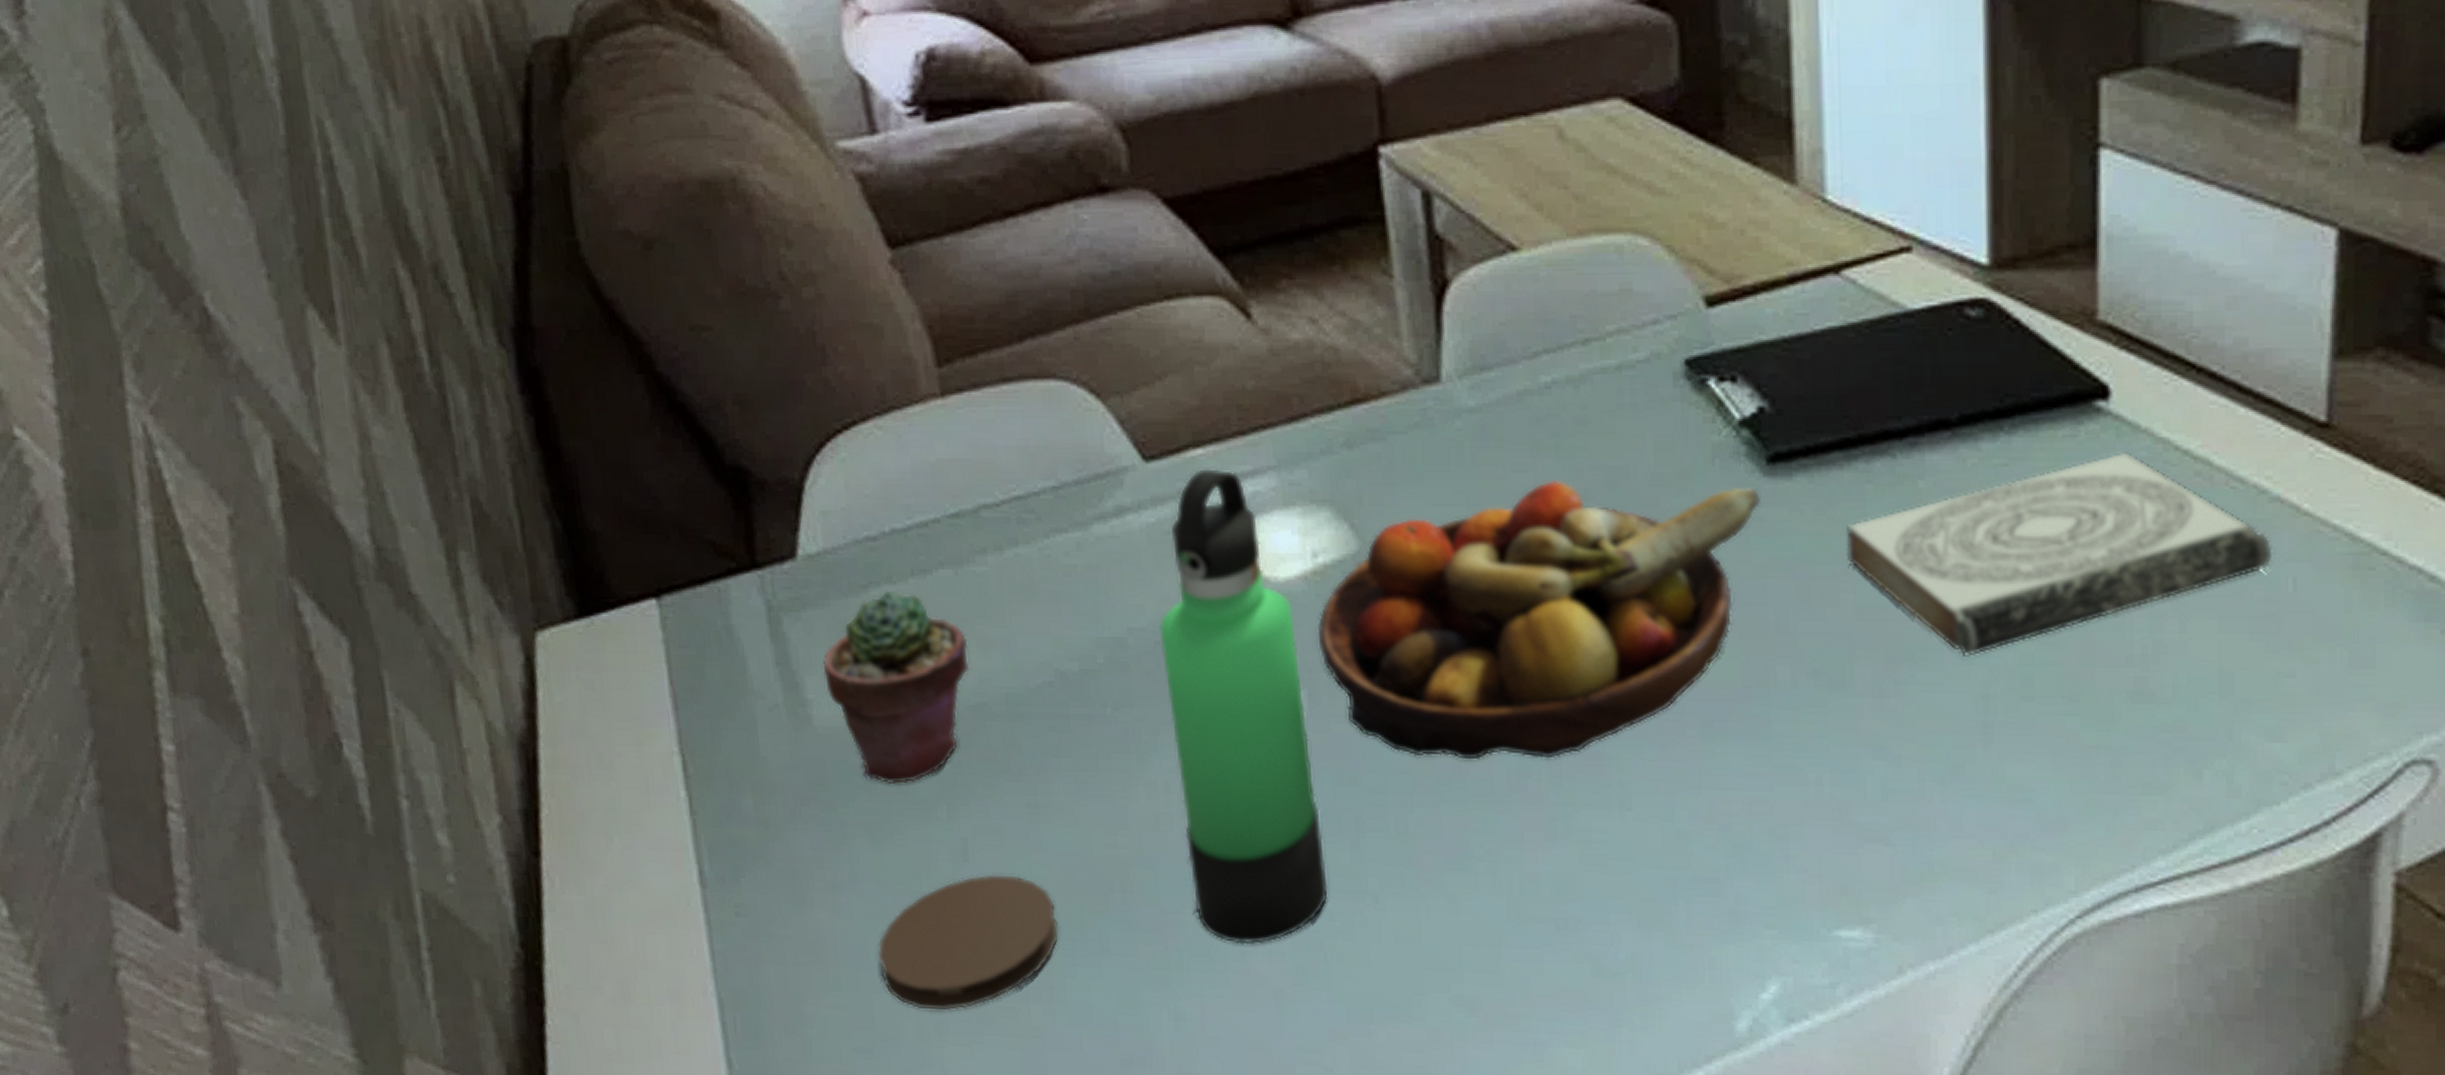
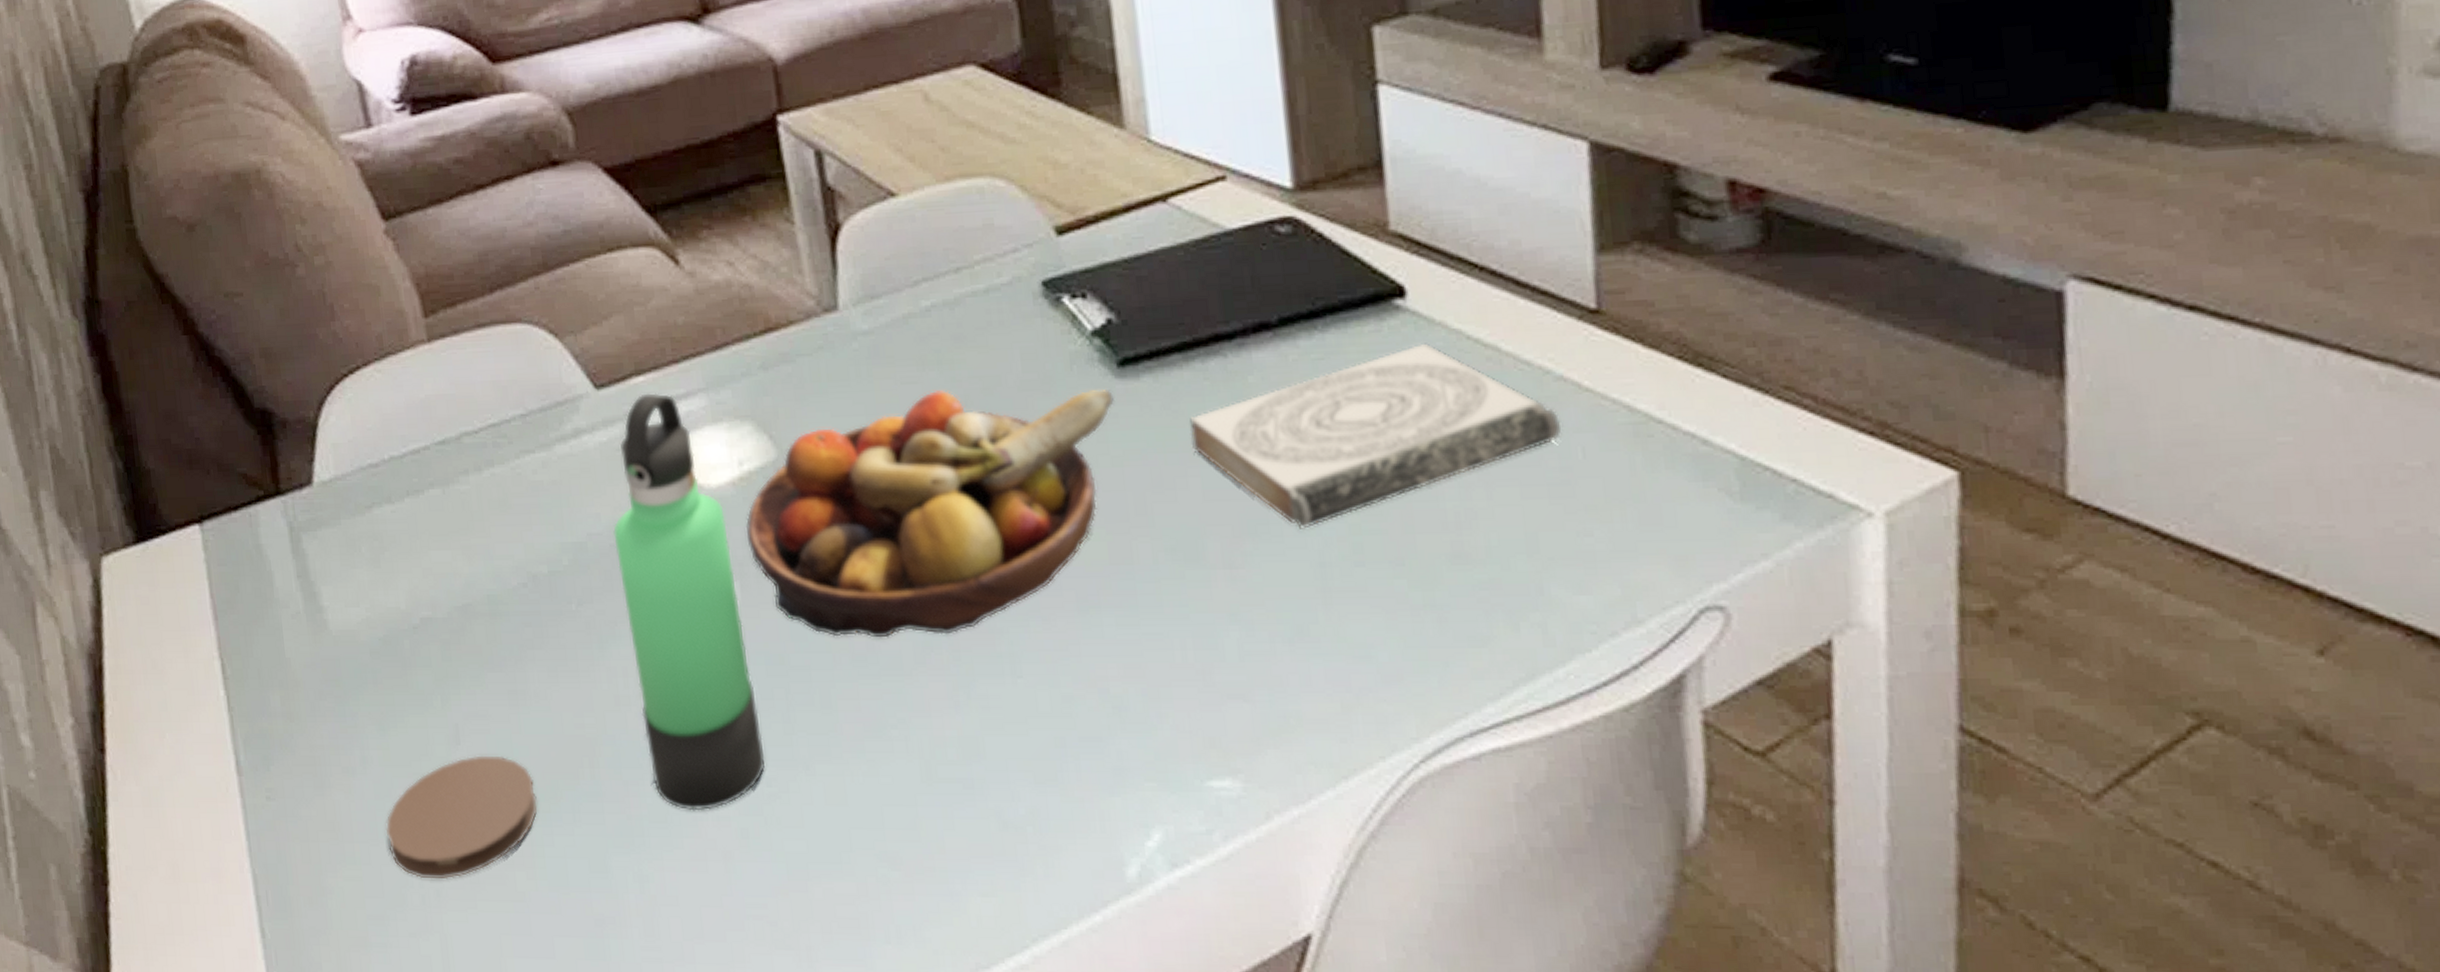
potted succulent: present [822,590,970,785] -> none [335,509,457,679]

